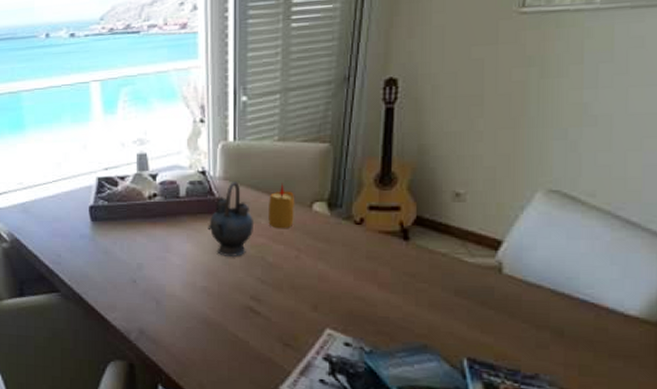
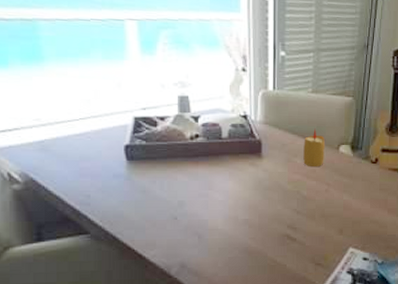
teapot: present [207,182,255,258] -> none [249,126,291,193]

